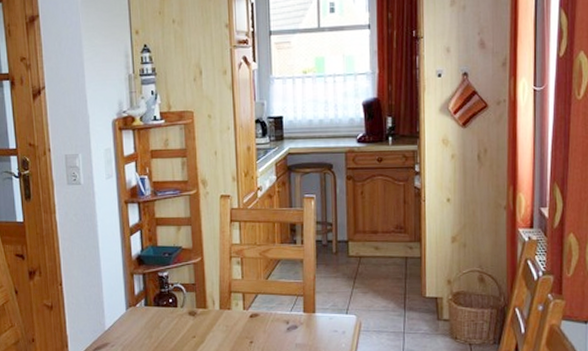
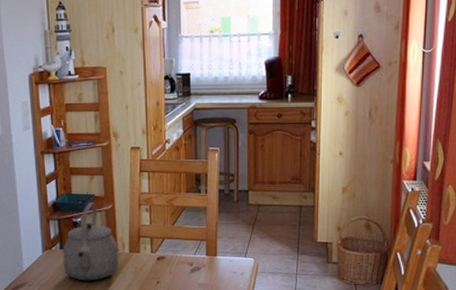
tea kettle: none [147,255,209,341] -> present [62,202,119,281]

